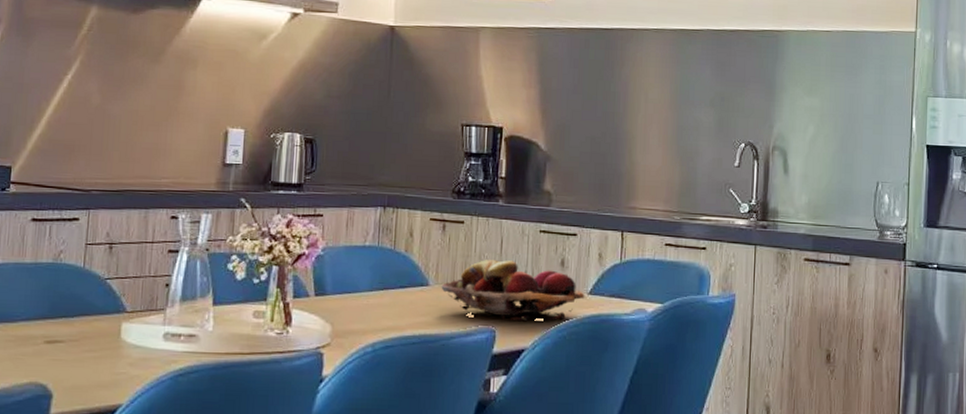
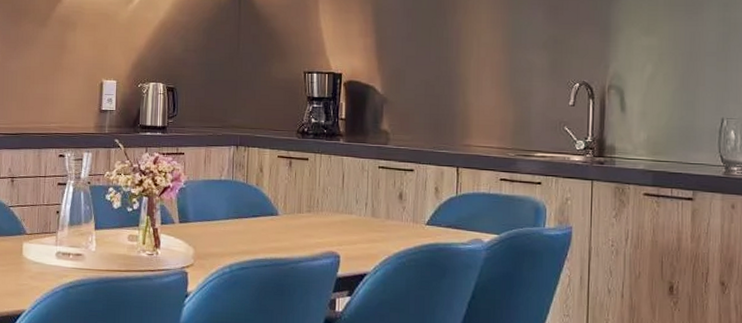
fruit basket: present [441,260,585,321] -> none [289,193,423,248]

